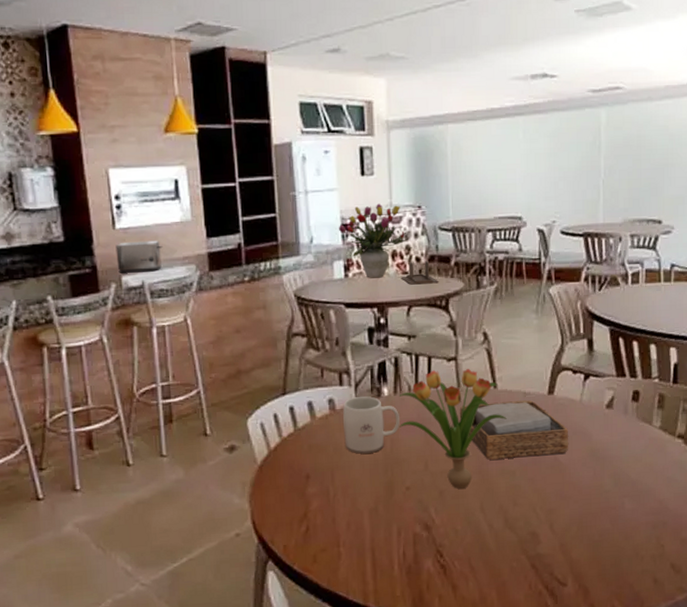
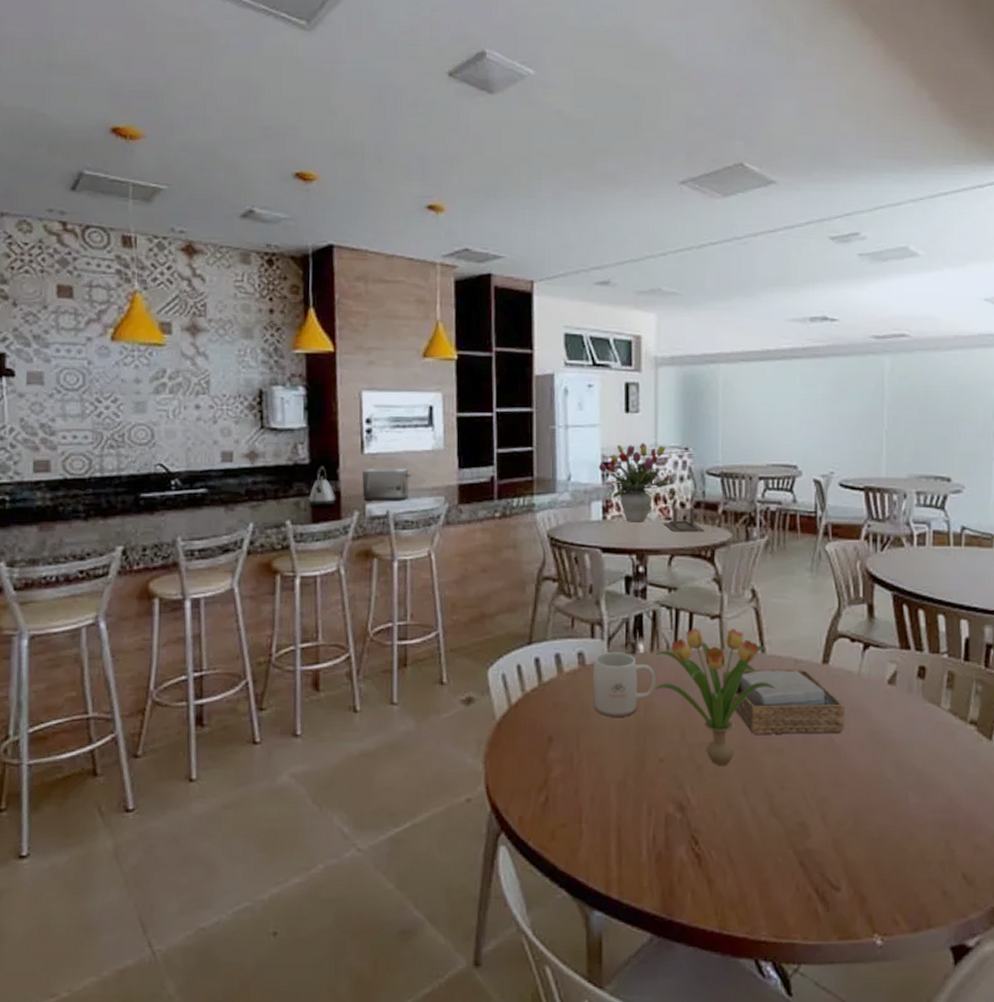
kettle: none [66,242,93,283] -> present [308,466,336,508]

